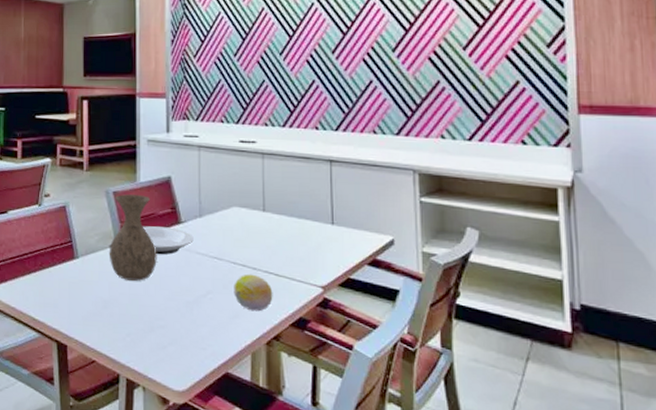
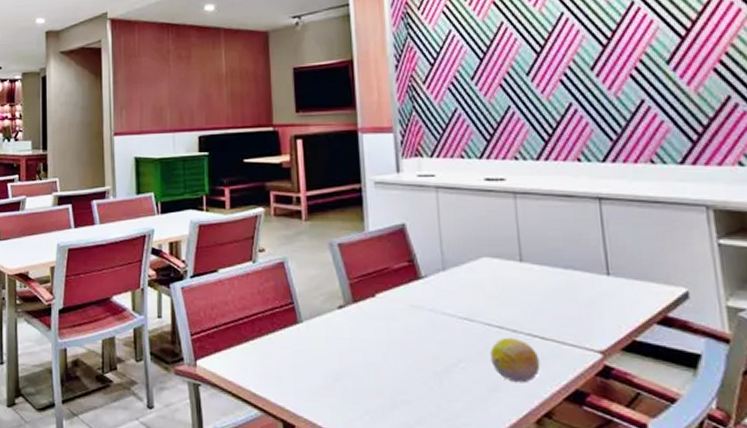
vase: present [109,194,157,281] -> none [337,246,395,348]
plate: present [143,226,194,255] -> none [376,283,438,317]

